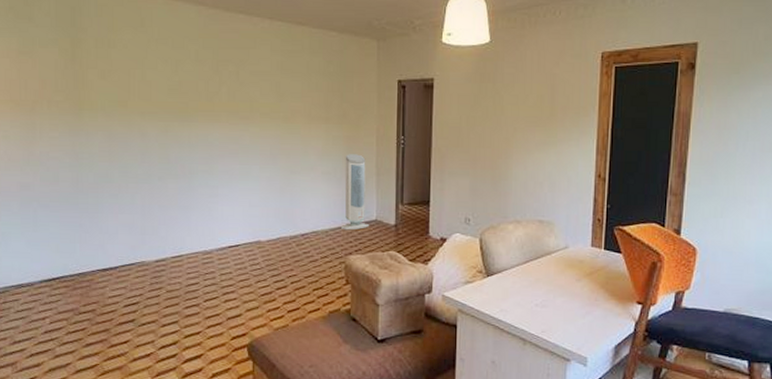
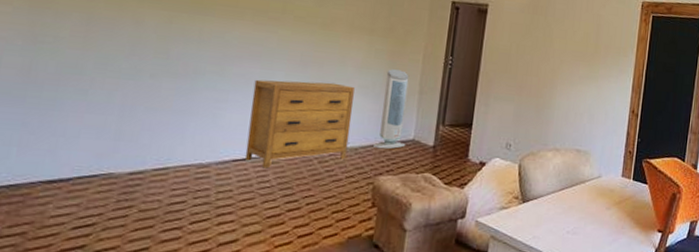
dresser: none [236,171,320,253] -> present [244,79,355,169]

